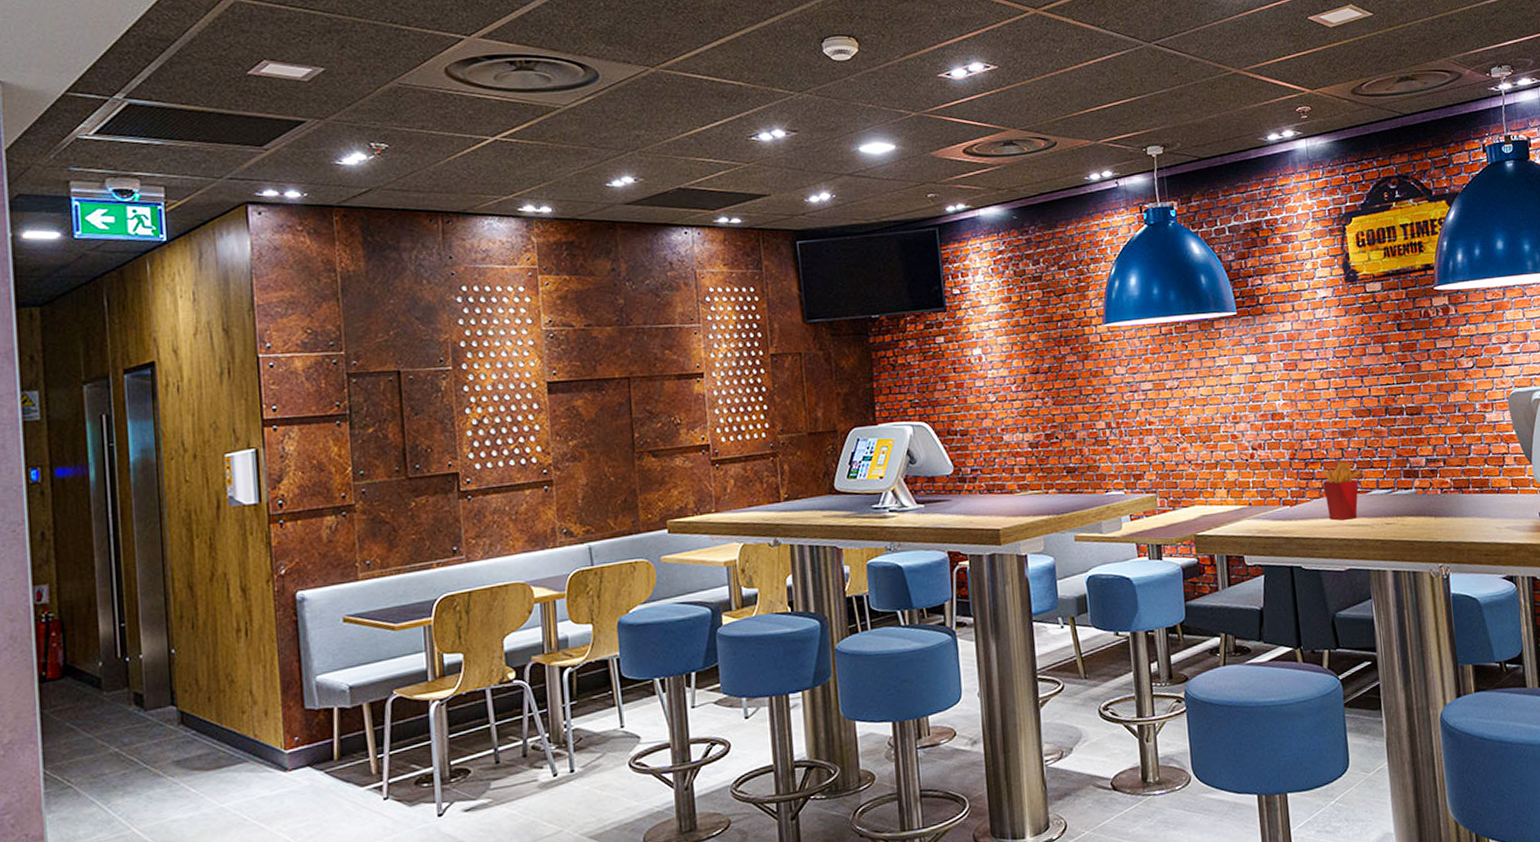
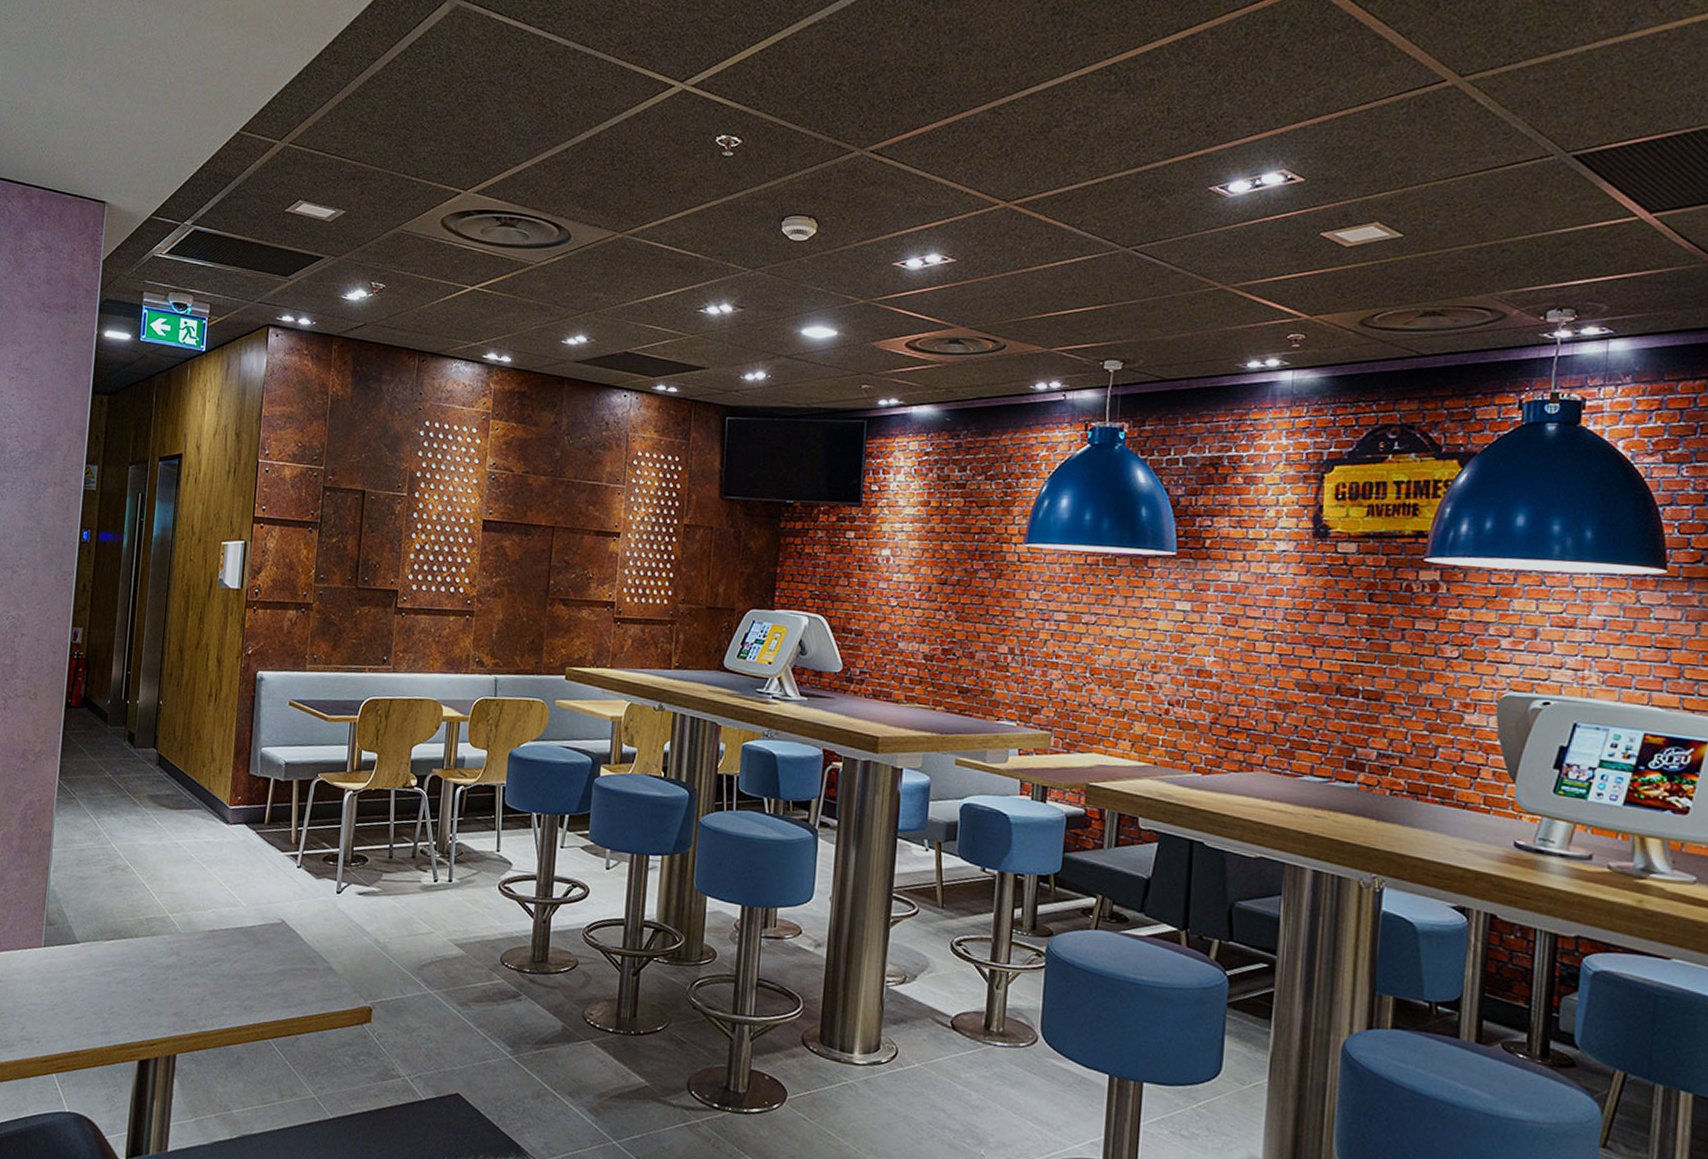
french fries: present [1321,461,1362,521] -> none [1245,737,1295,803]

